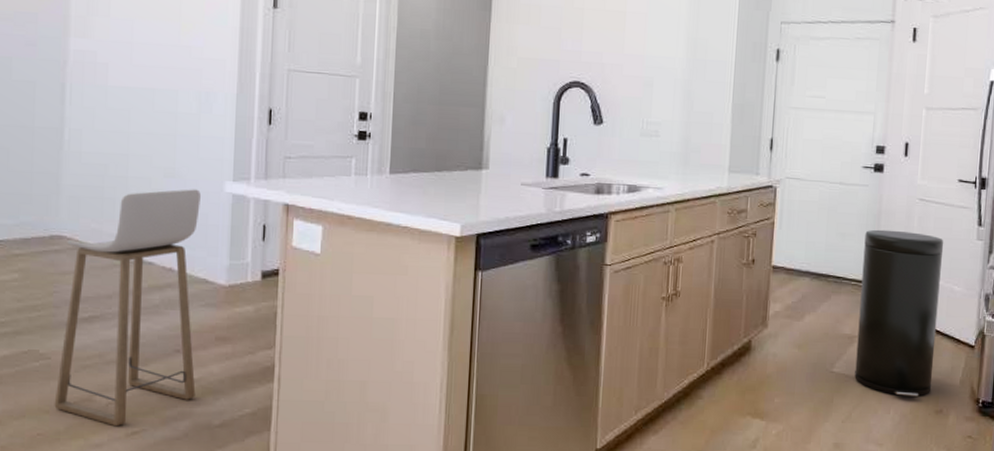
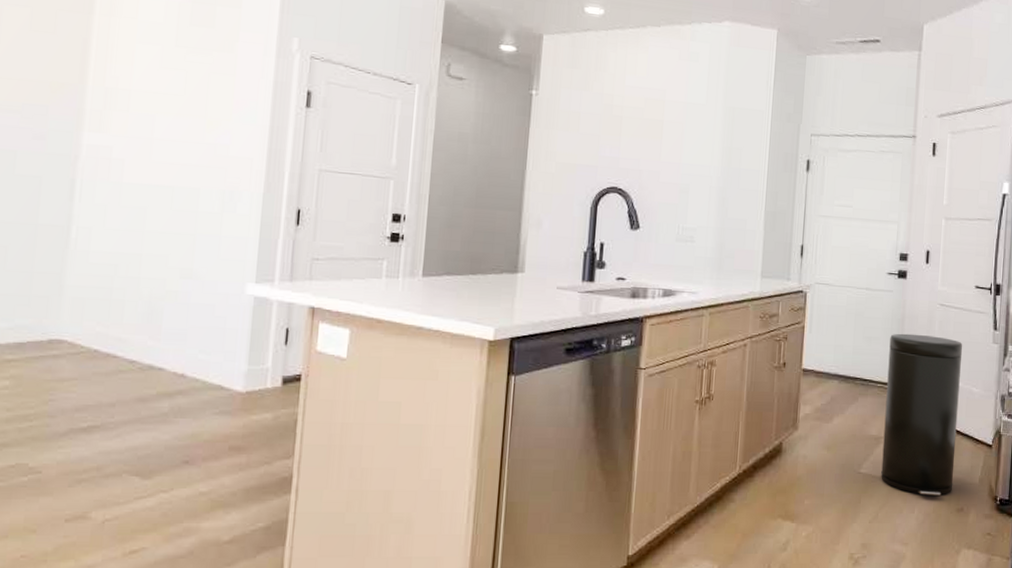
bar stool: present [54,189,201,427] -> none [42,291,220,546]

